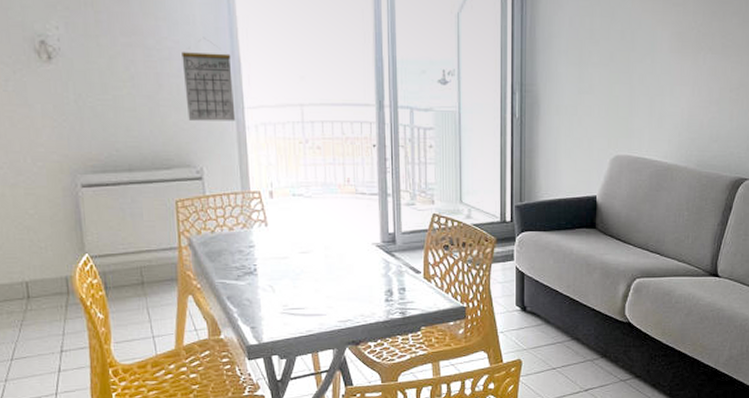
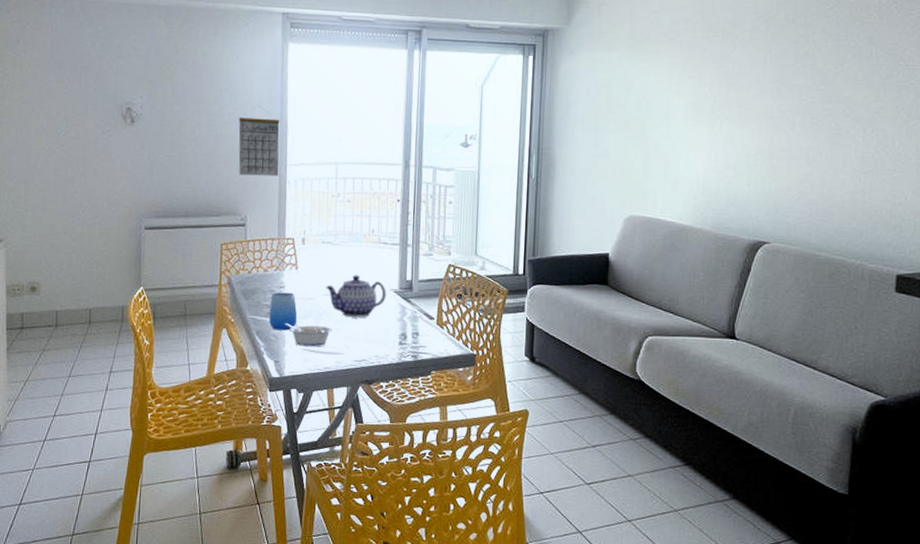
cup: none [239,252,272,294] -> present [269,292,298,331]
legume: none [259,286,312,310] -> present [285,323,333,347]
teapot: none [301,229,368,275] -> present [326,275,386,317]

